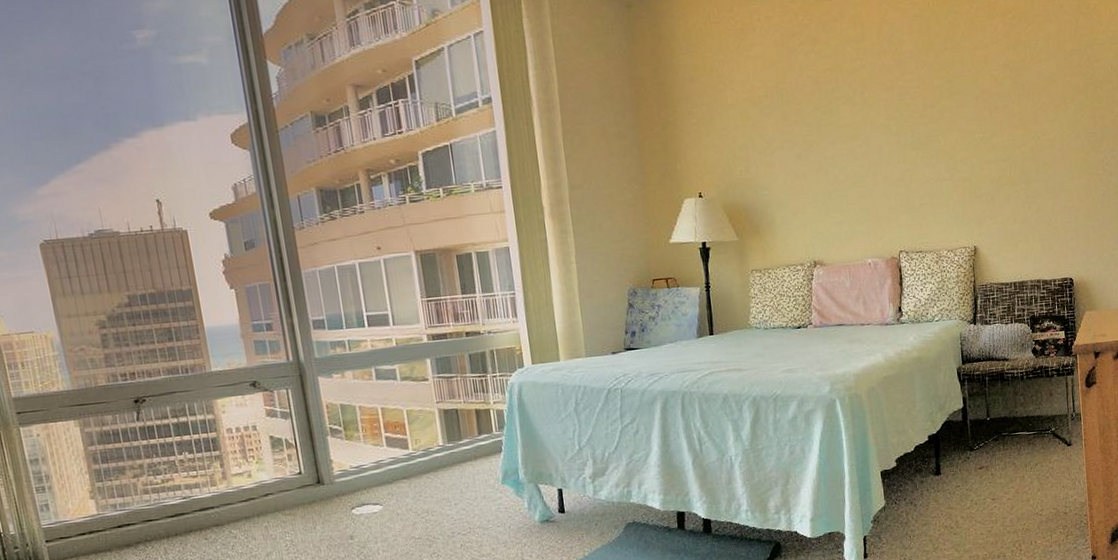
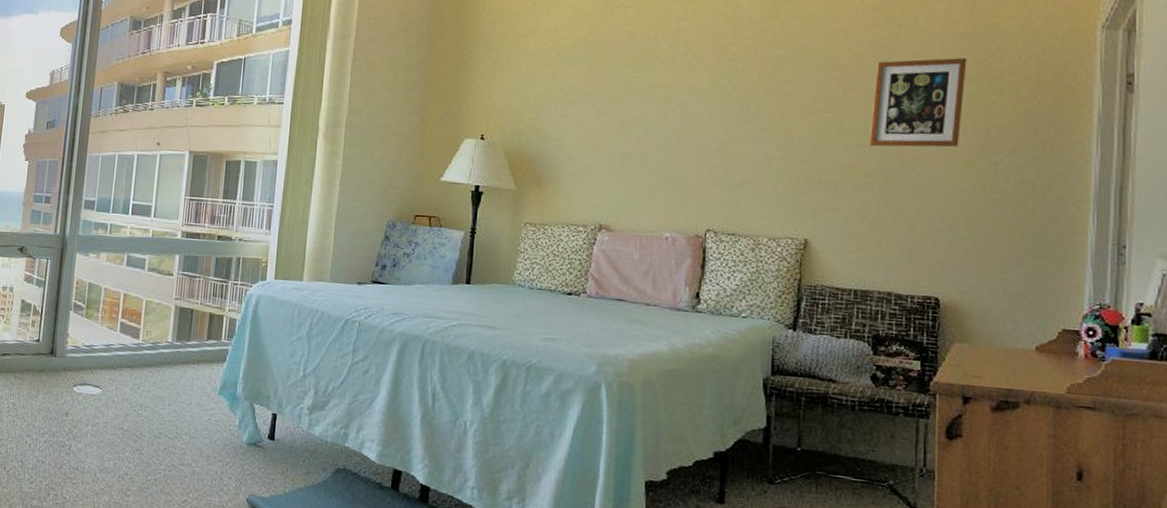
picture frame: none [1011,72,1076,159] -> present [868,58,967,147]

